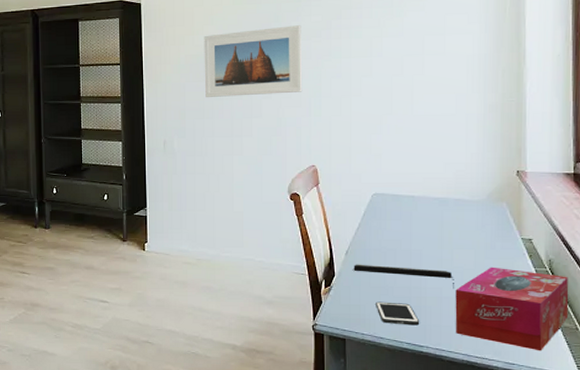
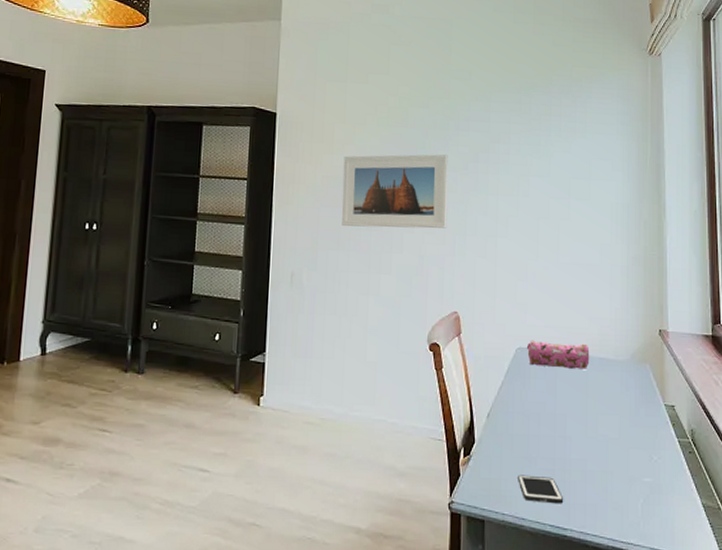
notepad: present [353,264,454,290] -> none [495,429,599,462]
pencil case: none [382,186,445,210] -> present [526,340,590,369]
tissue box: present [455,267,569,351] -> none [600,436,711,535]

